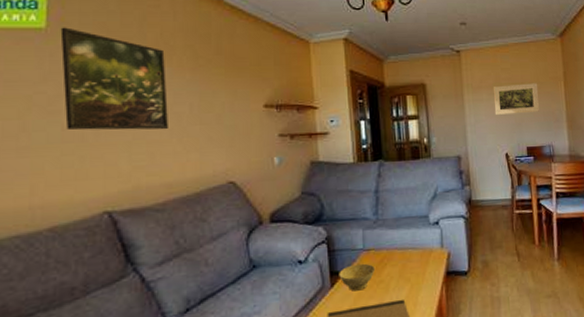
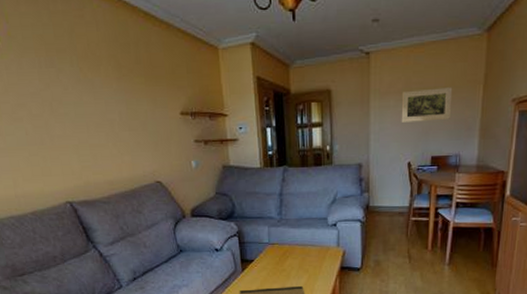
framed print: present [60,27,168,131] -> none [9,41,104,135]
bowl: present [339,263,376,292] -> none [248,254,279,276]

